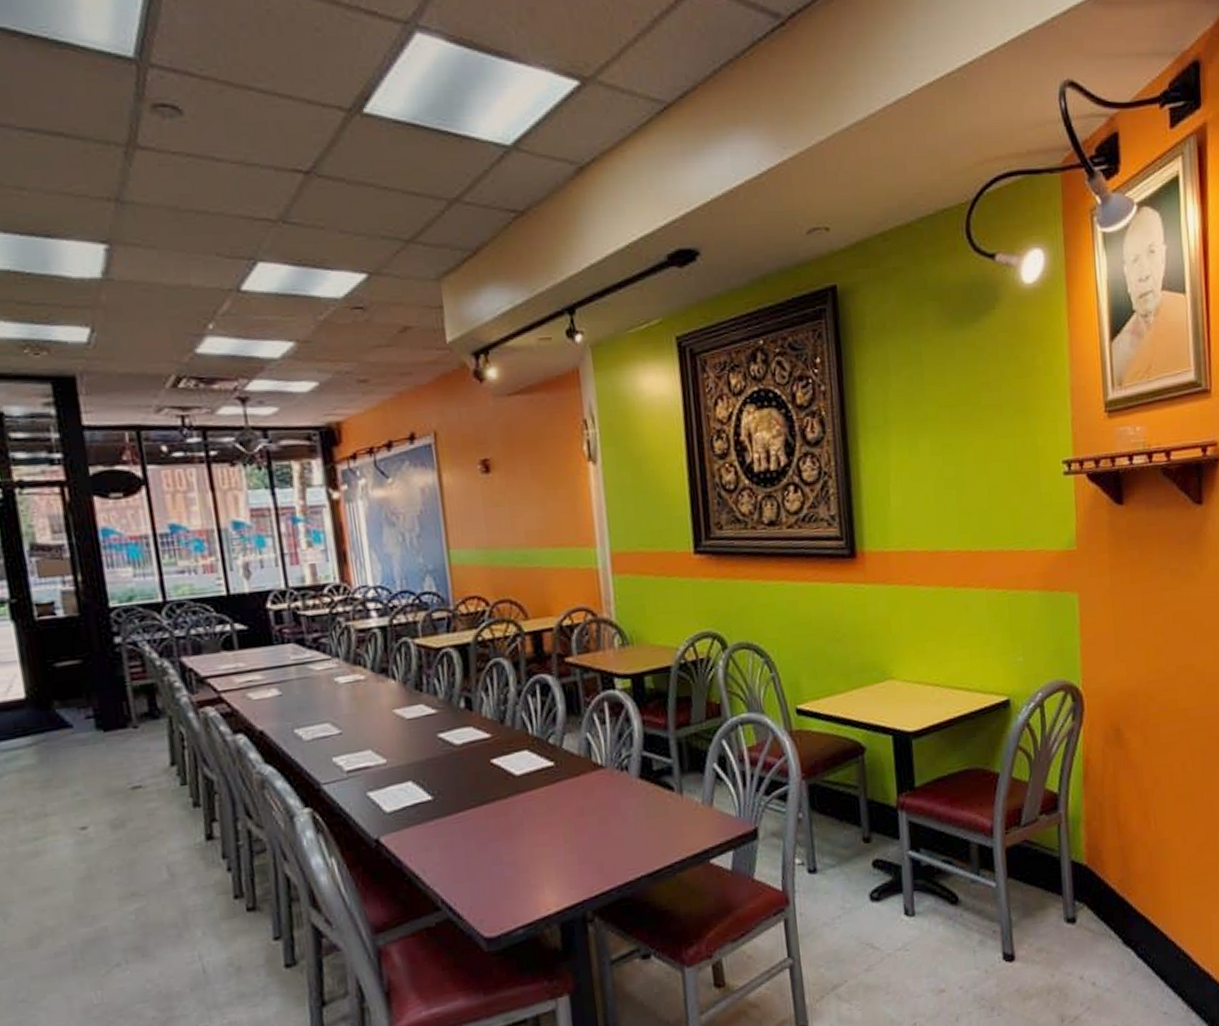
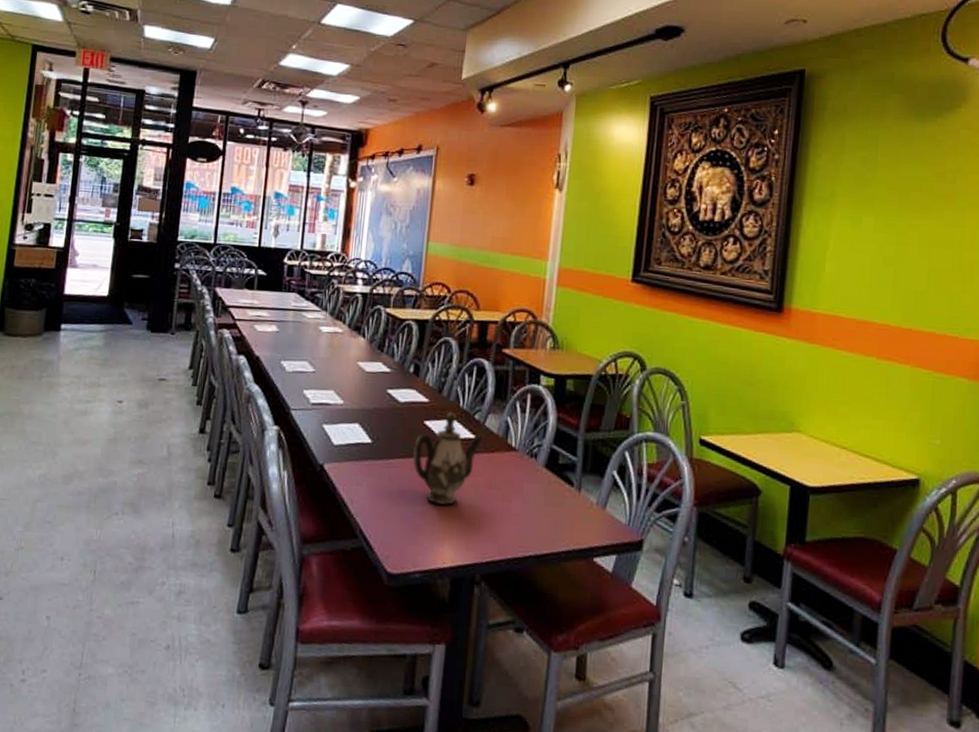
teapot: none [483,741,564,850] -> present [412,411,484,506]

